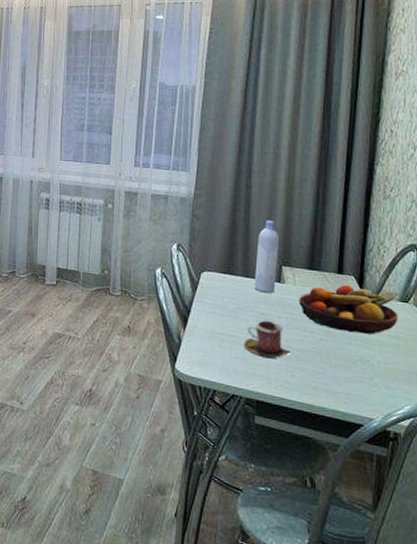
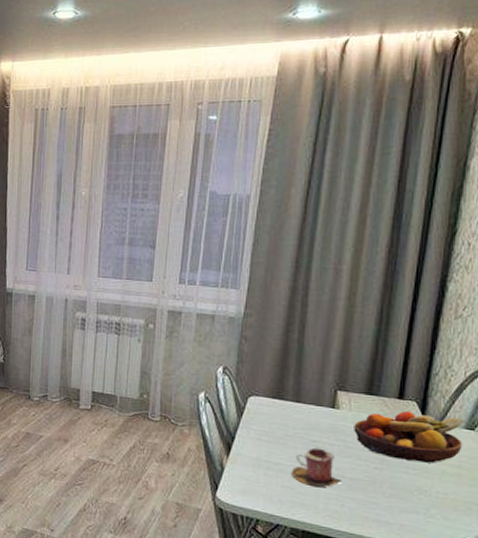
bottle: present [254,220,279,293] -> none [305,342,335,419]

